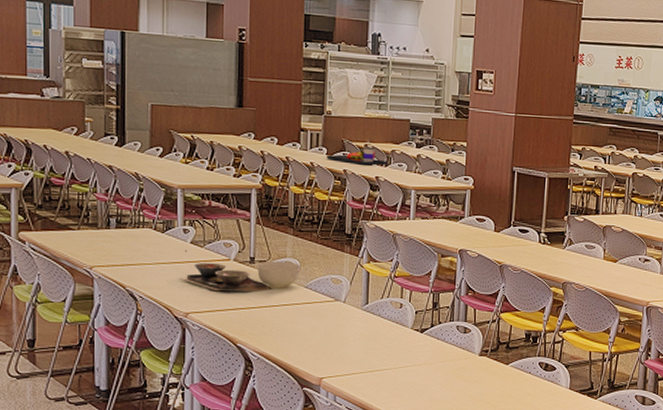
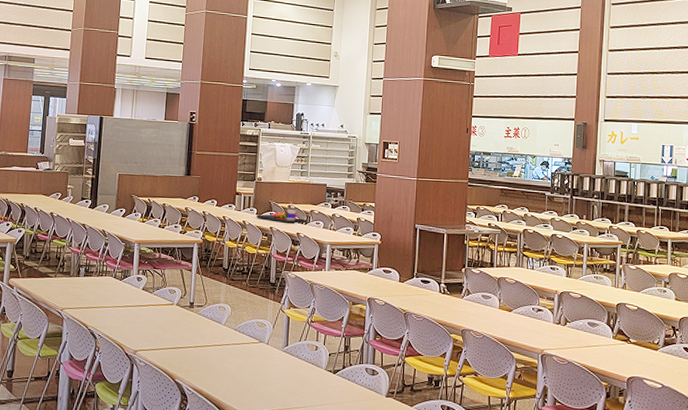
food tray: present [179,249,273,292] -> none [131,295,208,333]
bowl: present [257,261,300,289] -> none [195,306,231,331]

